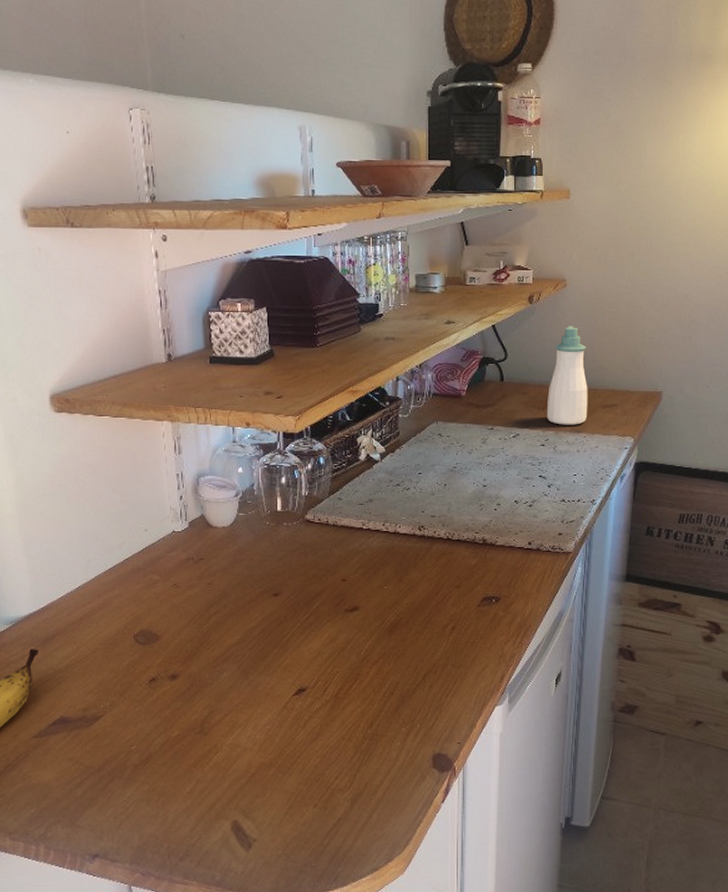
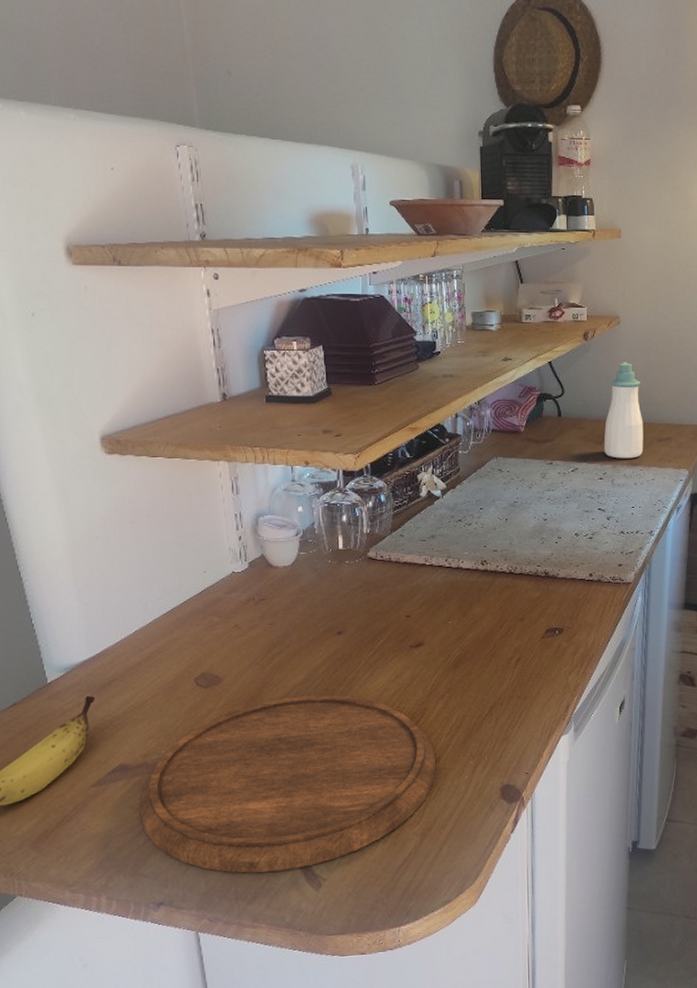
cutting board: none [78,656,368,830] -> present [139,695,436,873]

